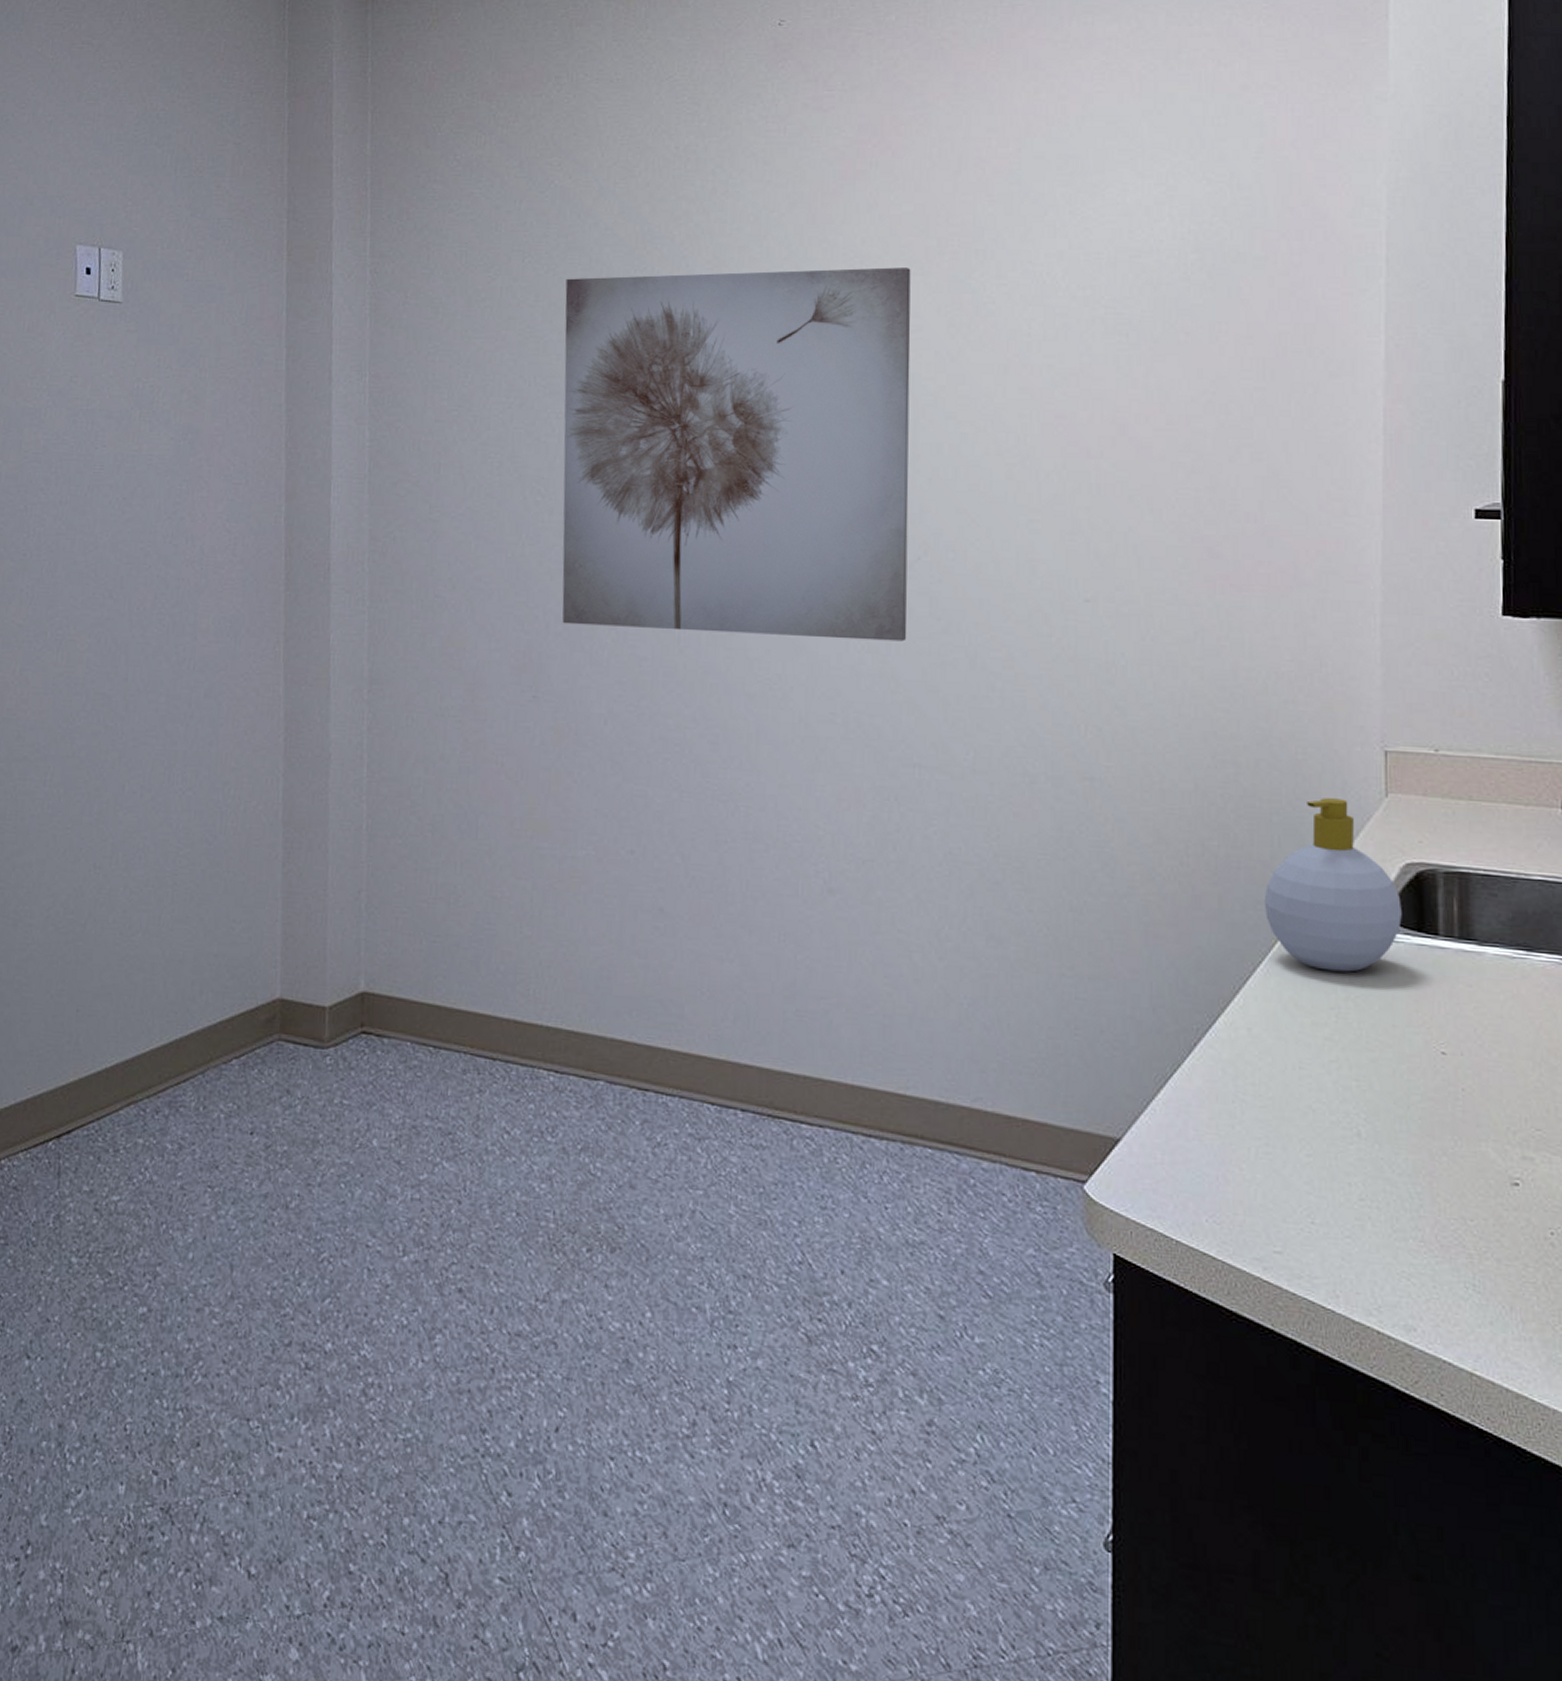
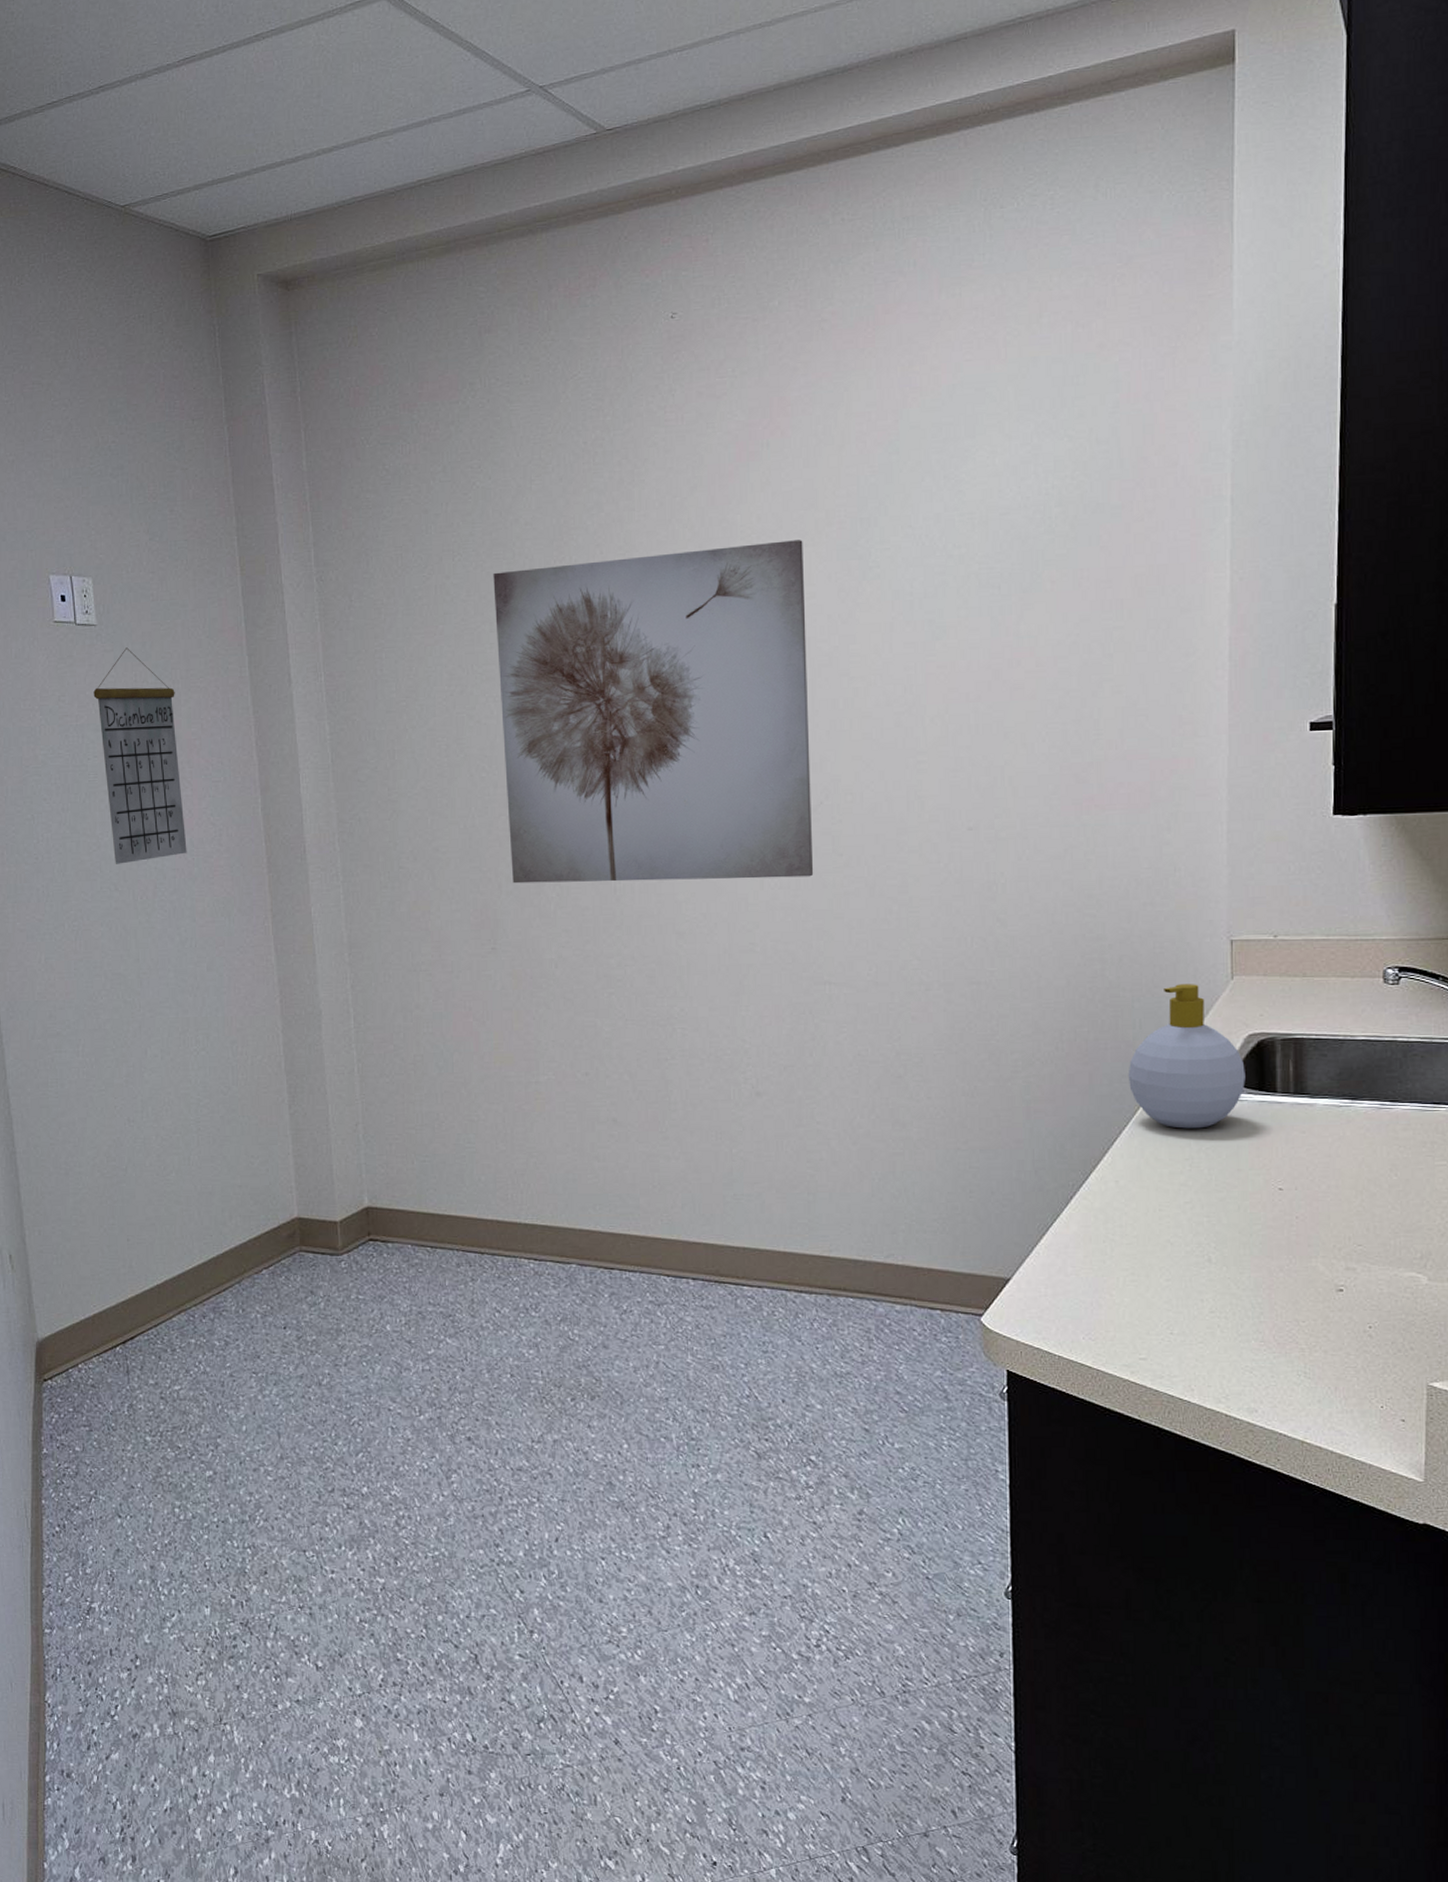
calendar: none [109,329,201,569] -> present [93,647,187,864]

